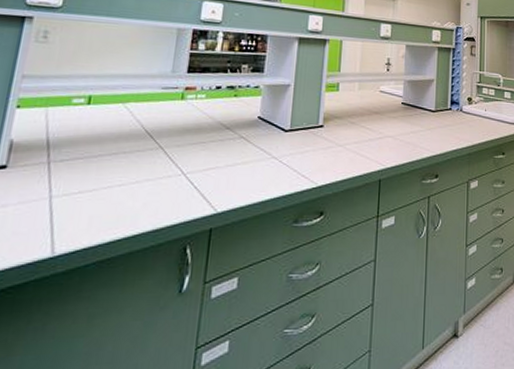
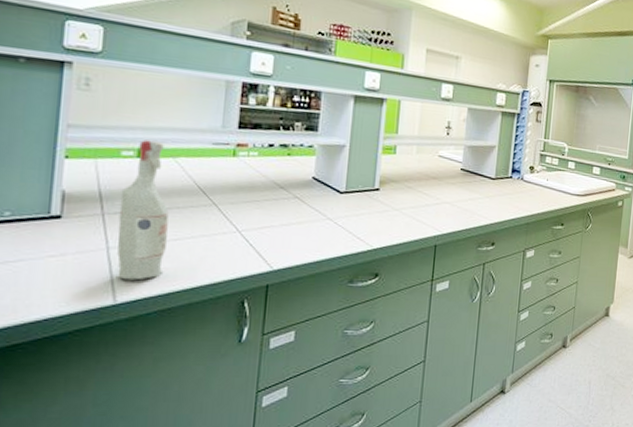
spray bottle: none [58,87,115,230] -> present [117,140,169,280]

